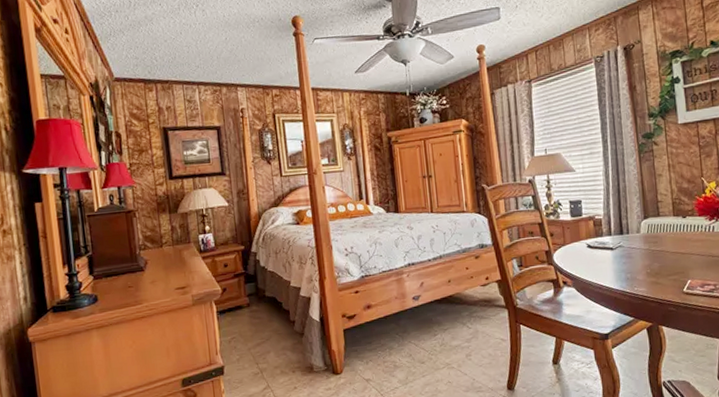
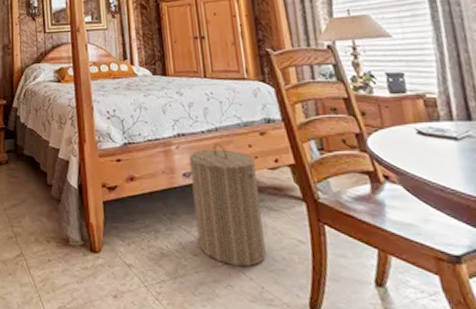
laundry hamper: none [418,268,477,367] -> present [189,143,266,267]

